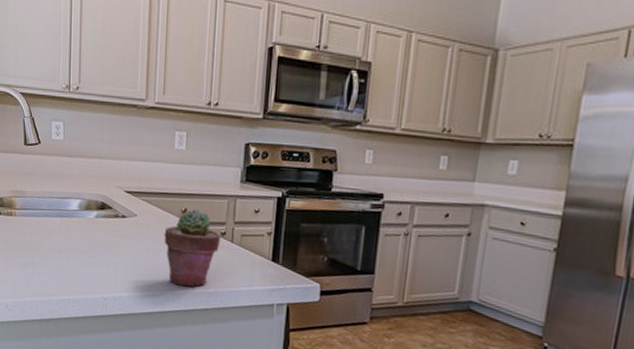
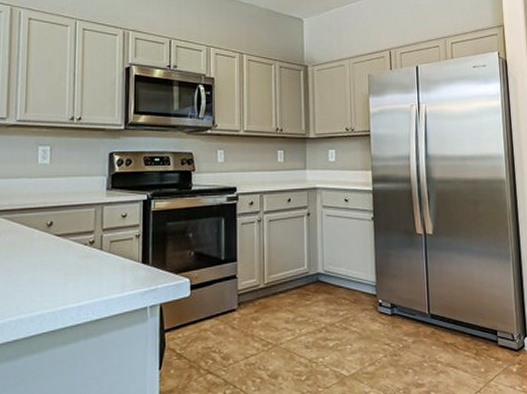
potted succulent: present [164,209,221,287] -> none [28,221,90,305]

